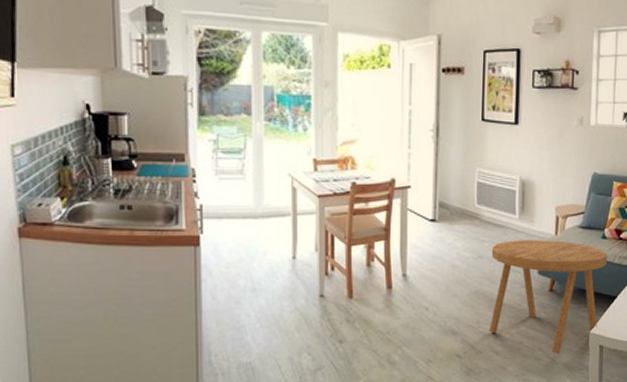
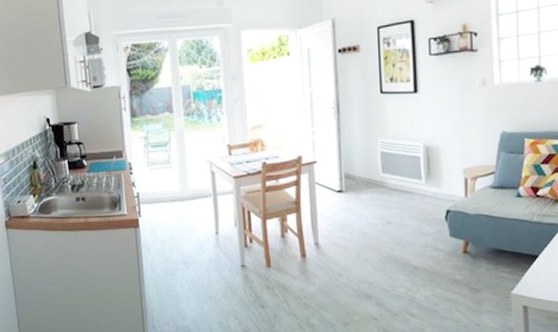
side table: present [489,240,608,355] -> none [399,202,525,316]

